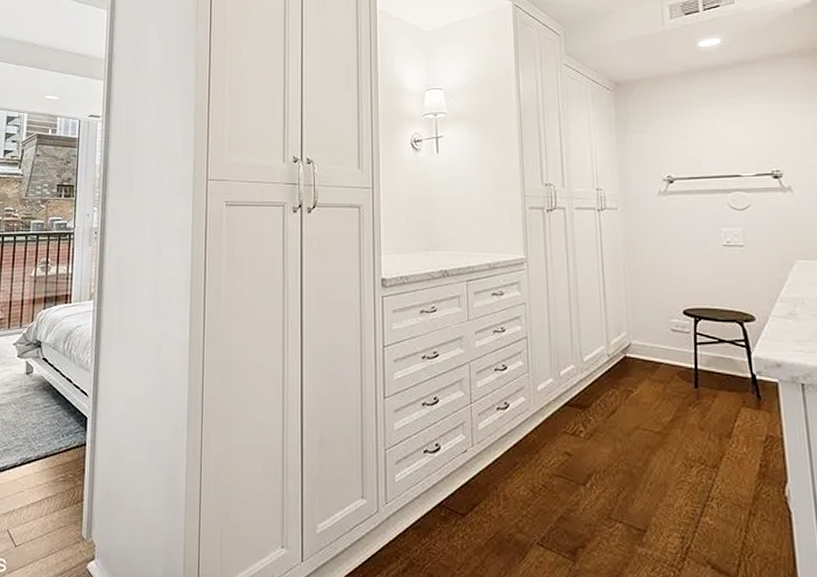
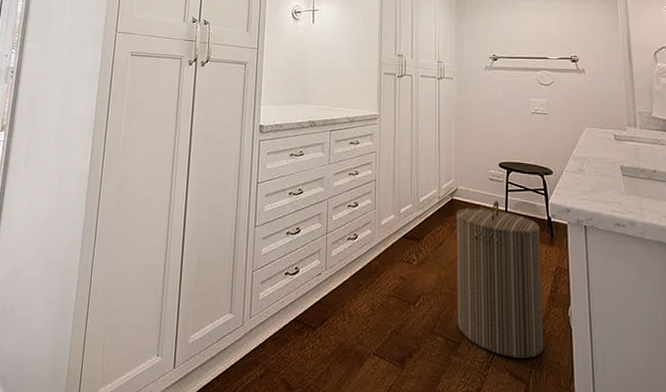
laundry hamper: none [631,357,755,548] -> present [456,201,544,358]

